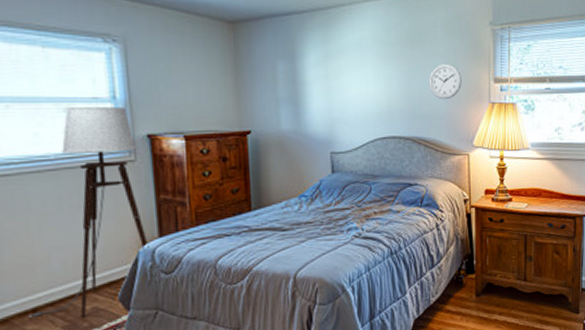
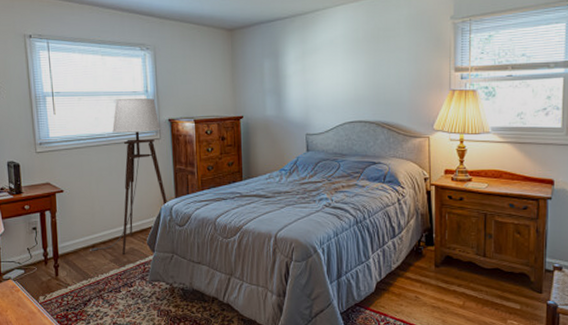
wall clock: present [428,63,462,100] -> none [392,56,423,88]

